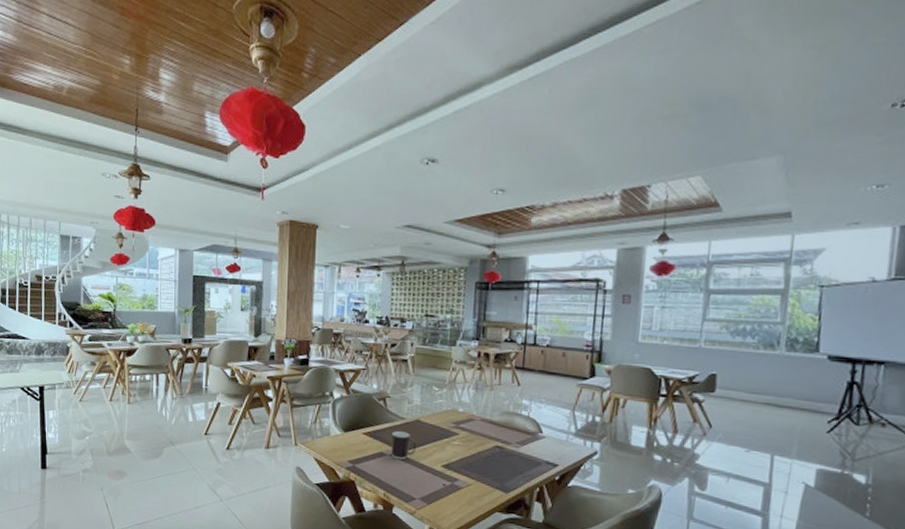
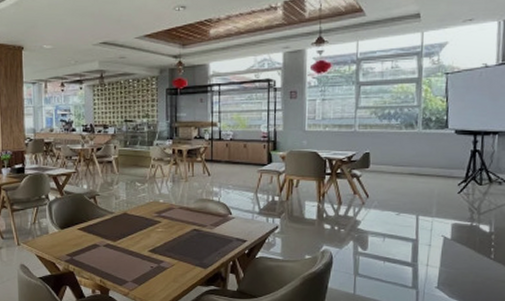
mug: present [390,430,416,460] -> none [103,223,125,249]

